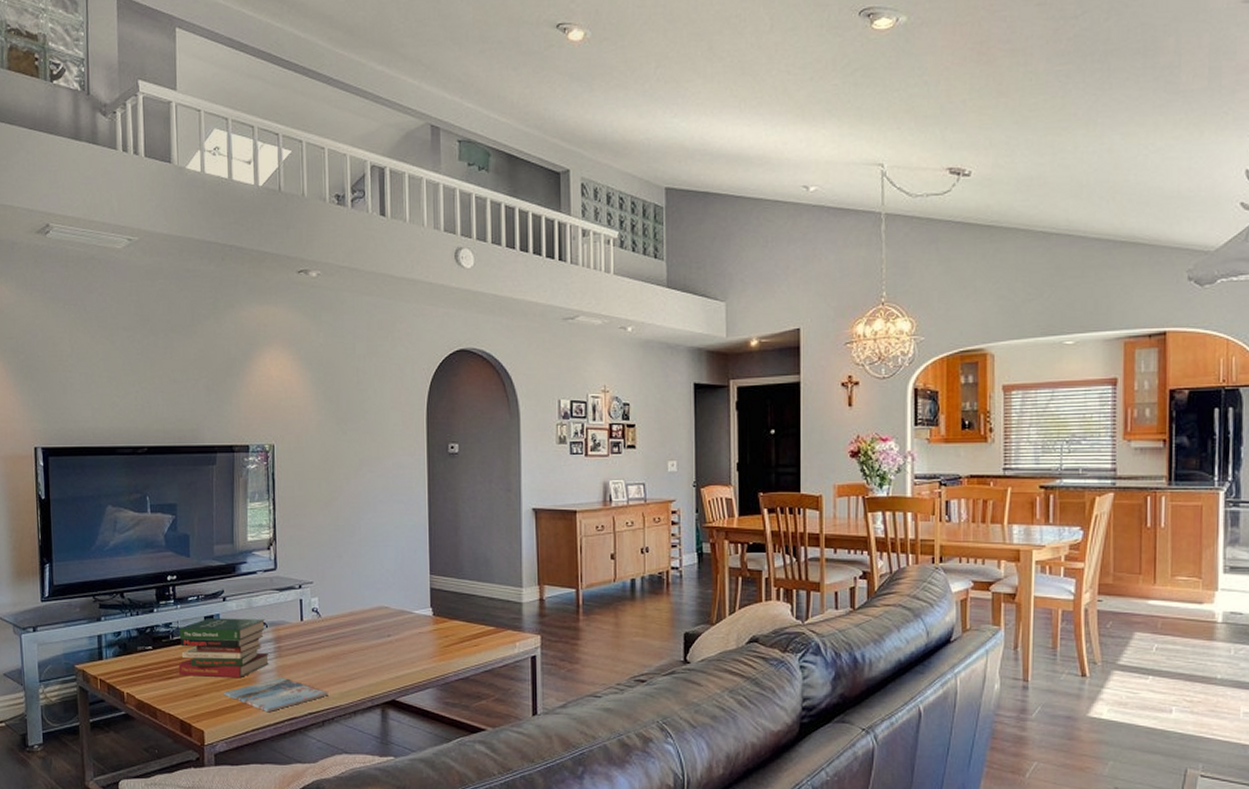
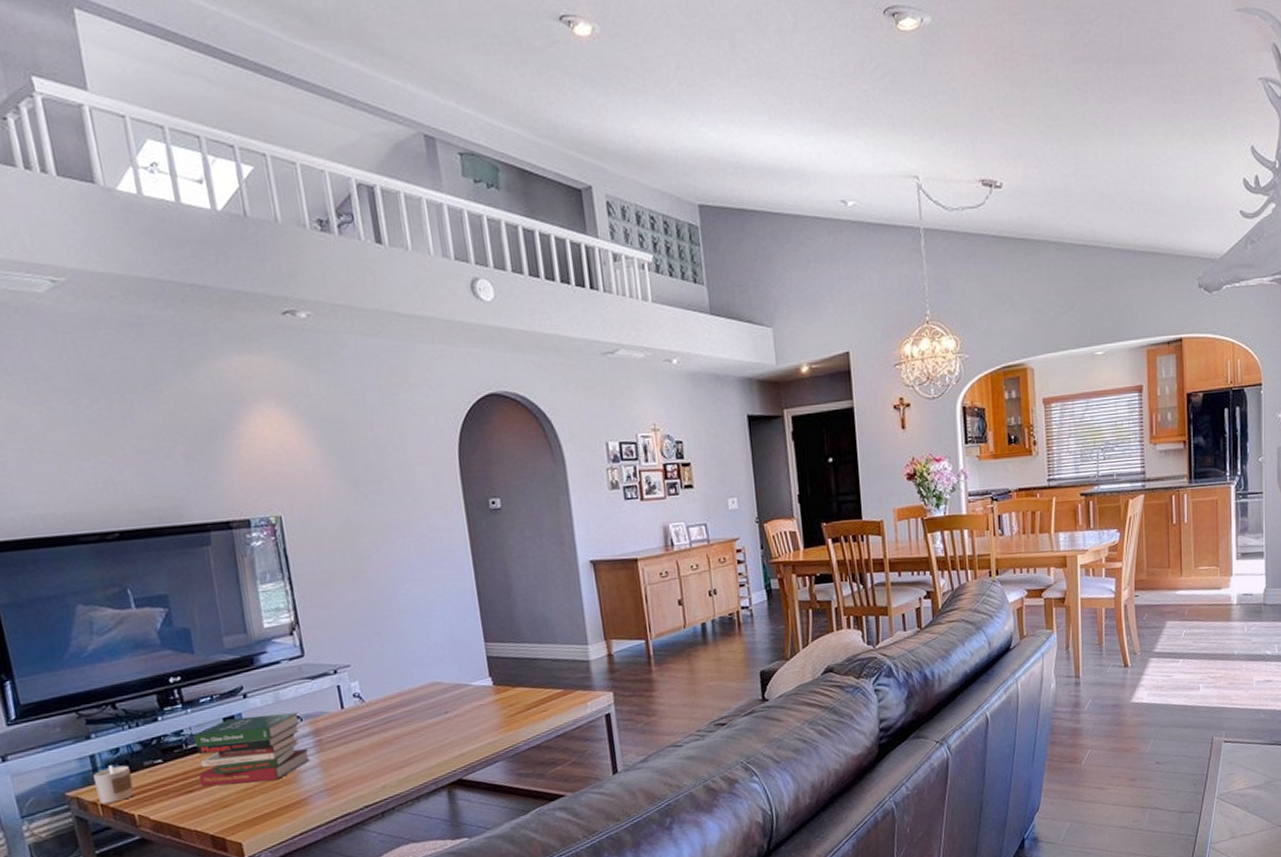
candle: none [98,646,127,679] -> present [93,765,135,804]
magazine: present [223,677,328,713] -> none [259,772,385,813]

